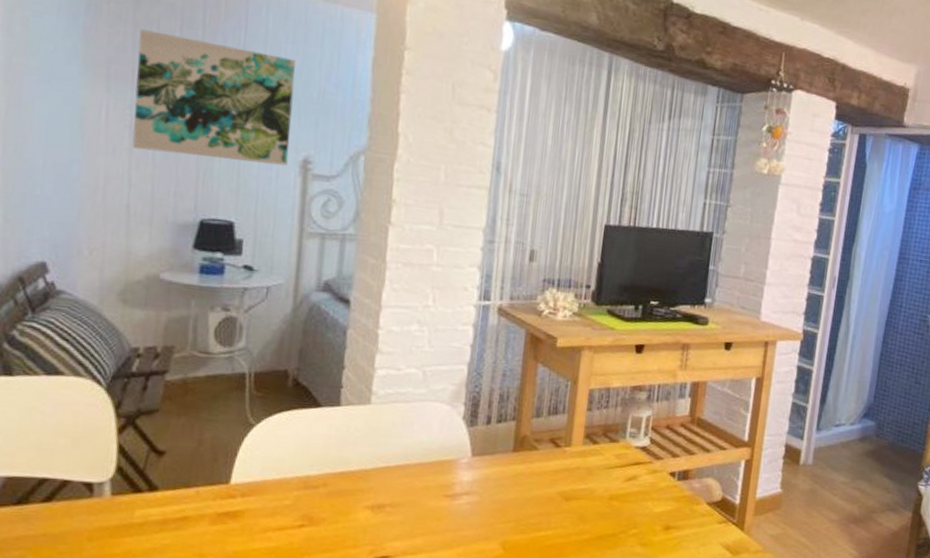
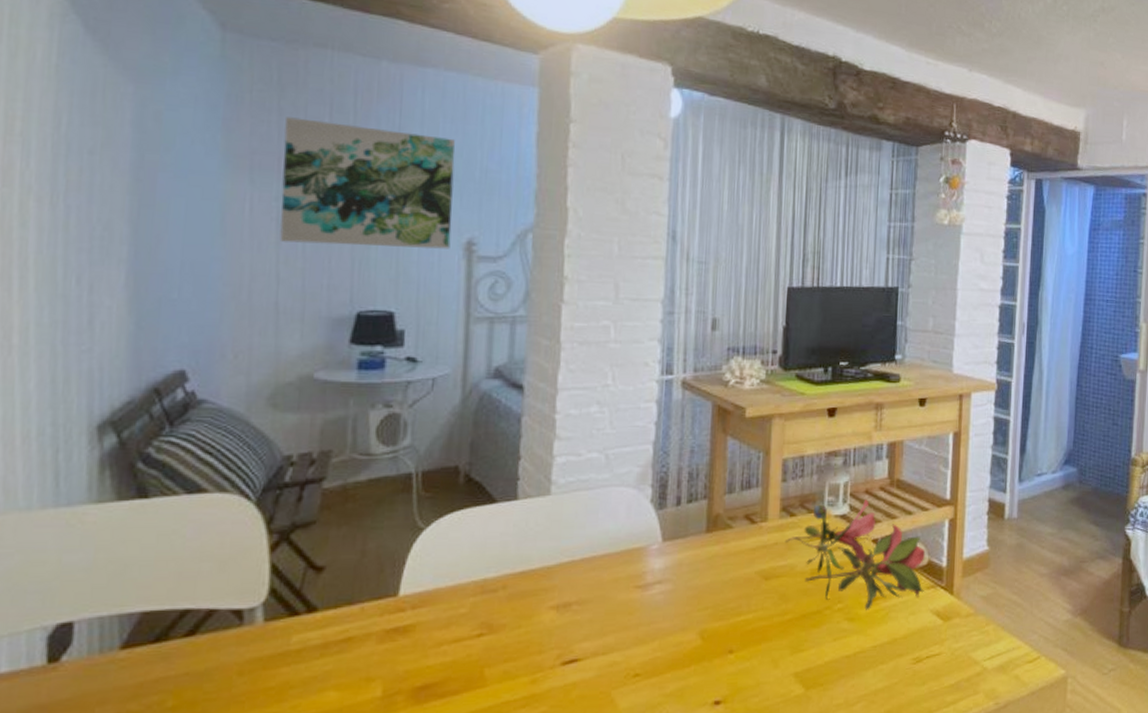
flower: none [586,434,721,538] -> present [784,499,926,610]

